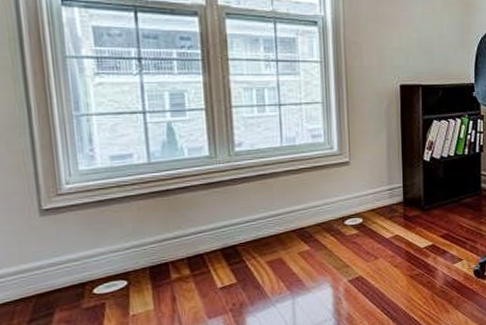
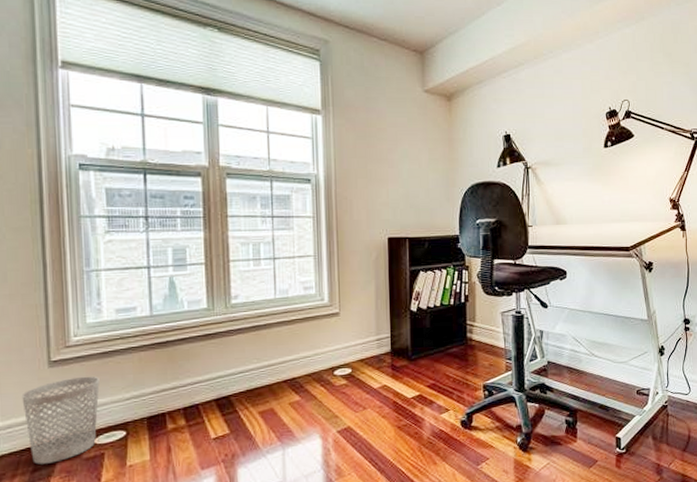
wastebasket: none [12,225,97,315] -> present [21,376,100,464]

